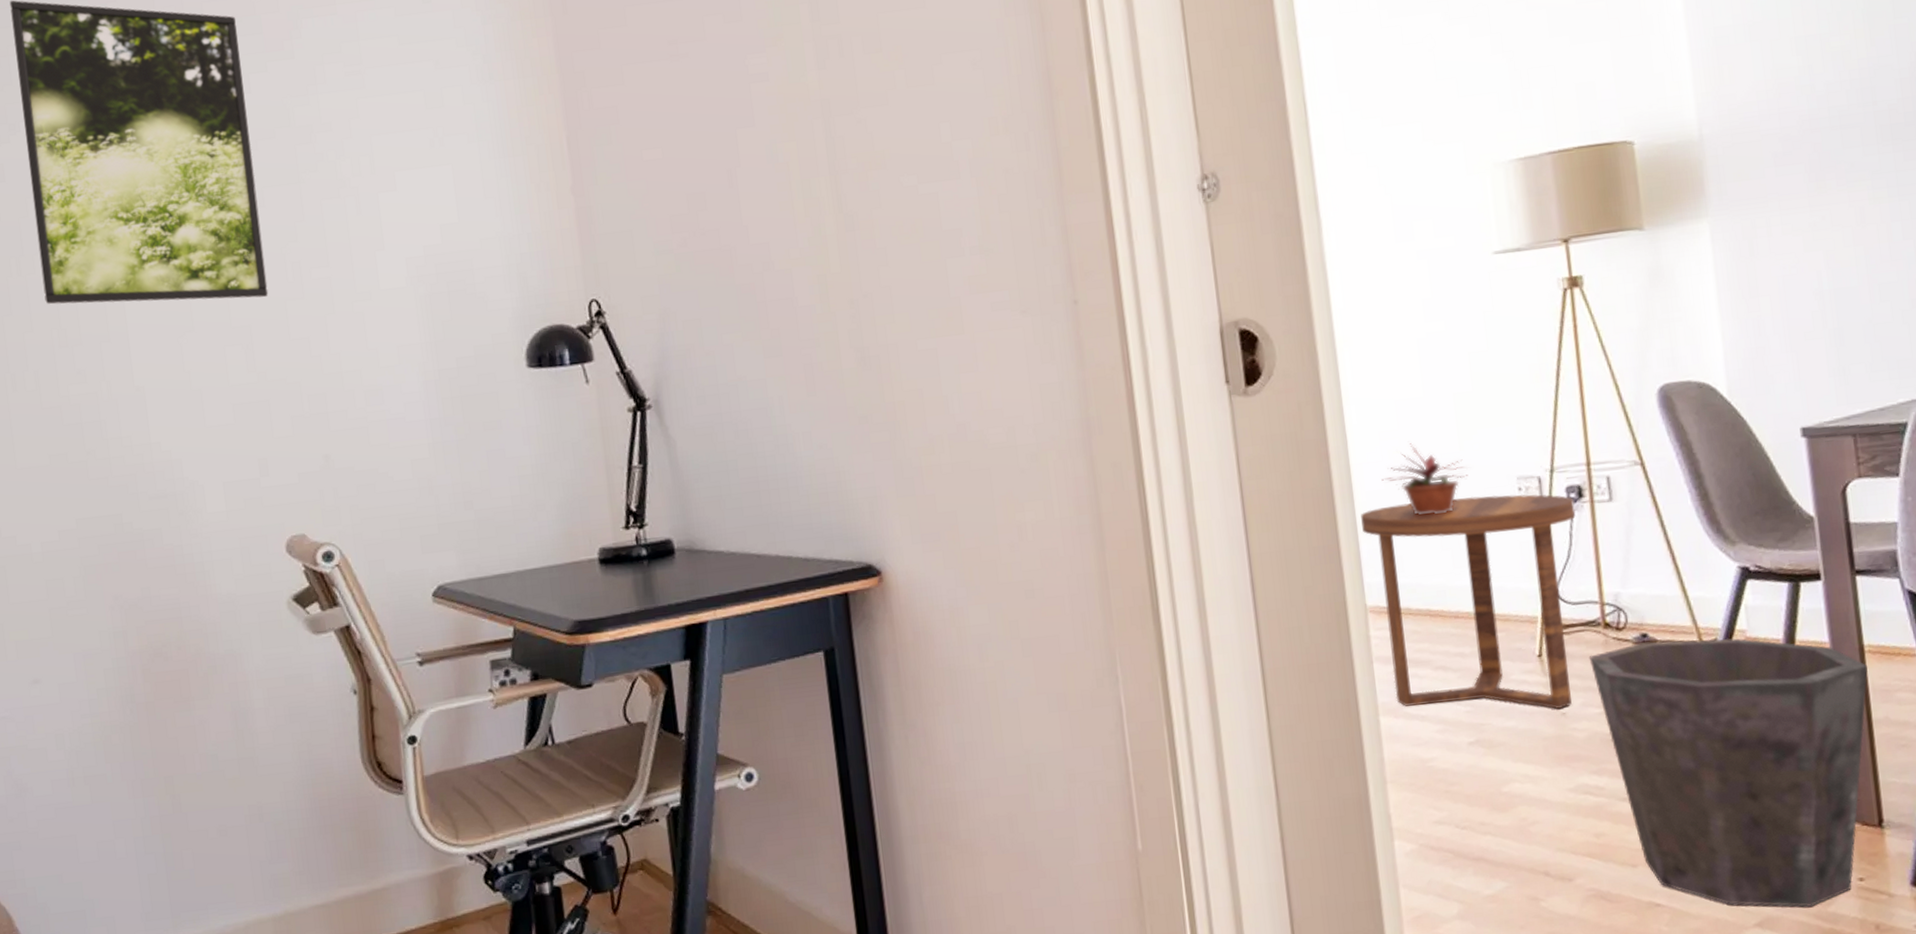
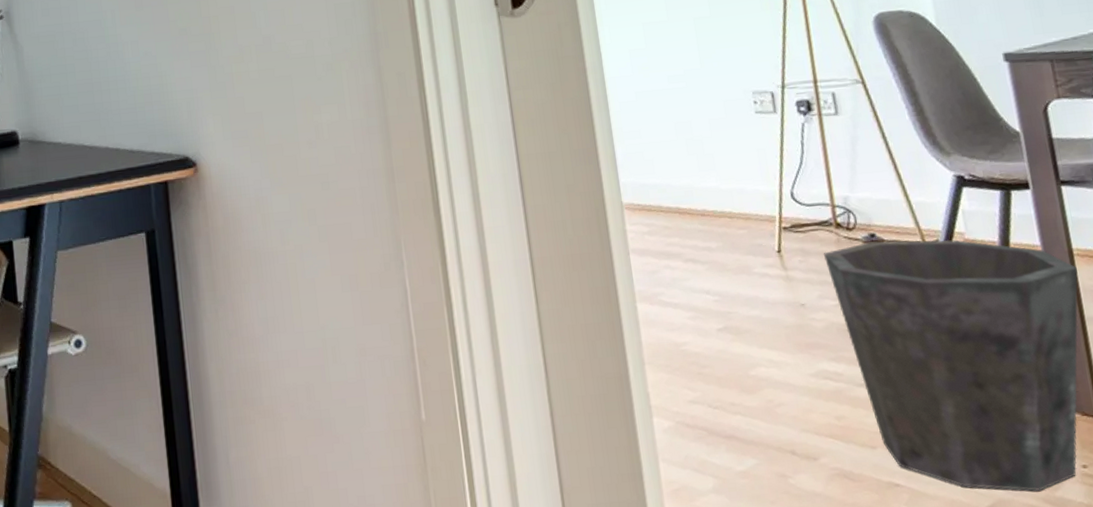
side table: present [1361,494,1576,709] -> none [615,107,810,300]
potted plant: present [1381,443,1468,515] -> none [632,60,709,124]

